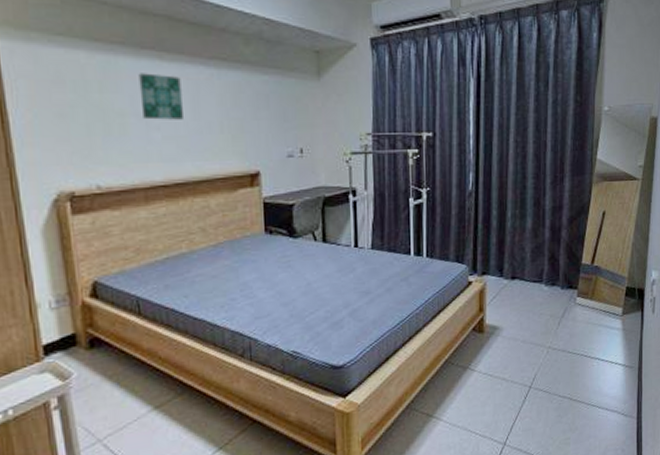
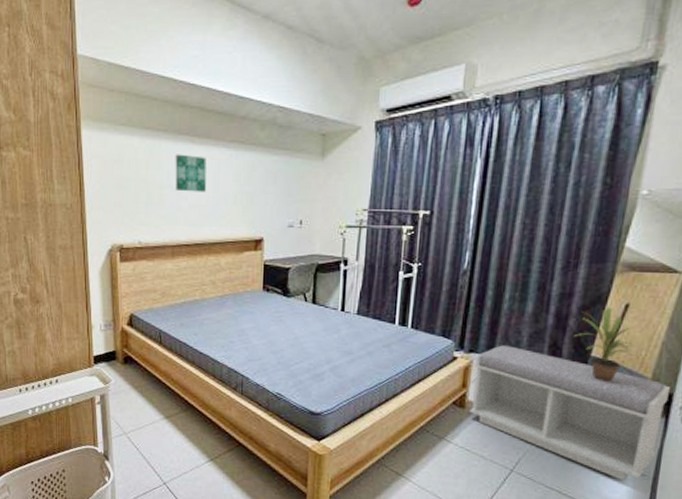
bench: none [488,263,643,376] -> present [469,345,671,481]
potted plant: none [566,216,612,286] -> present [573,307,634,382]

